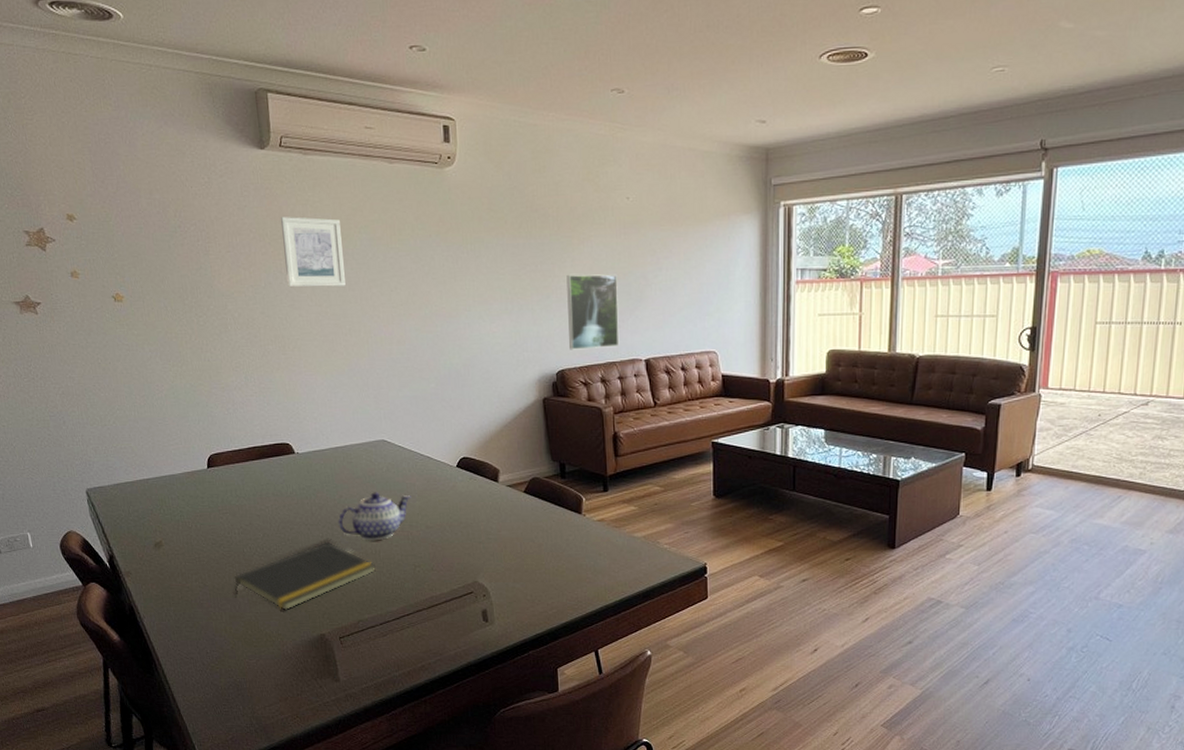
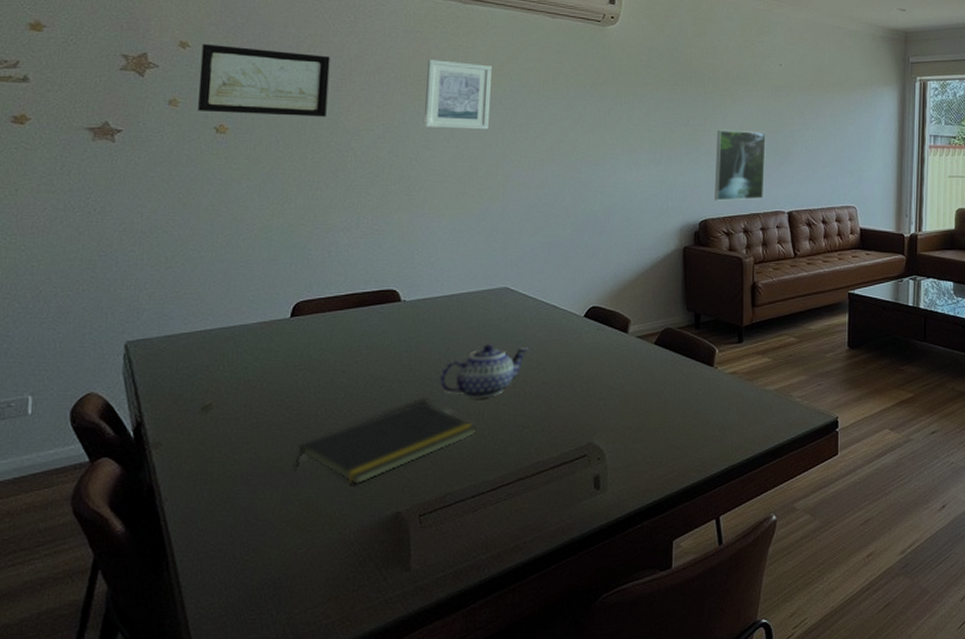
wall art: none [85,215,202,282] -> present [198,44,331,117]

